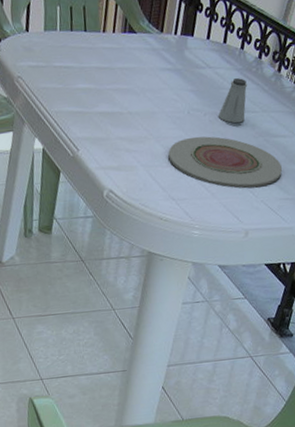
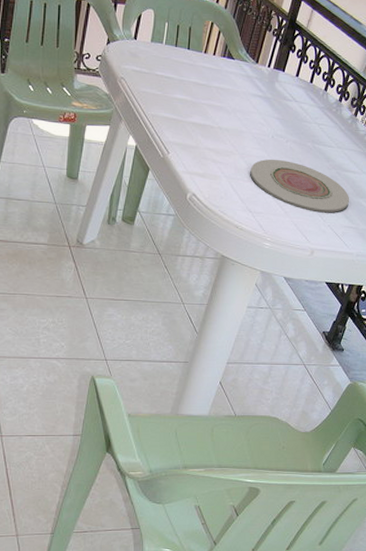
saltshaker: present [218,78,248,124] -> none [298,115,327,154]

